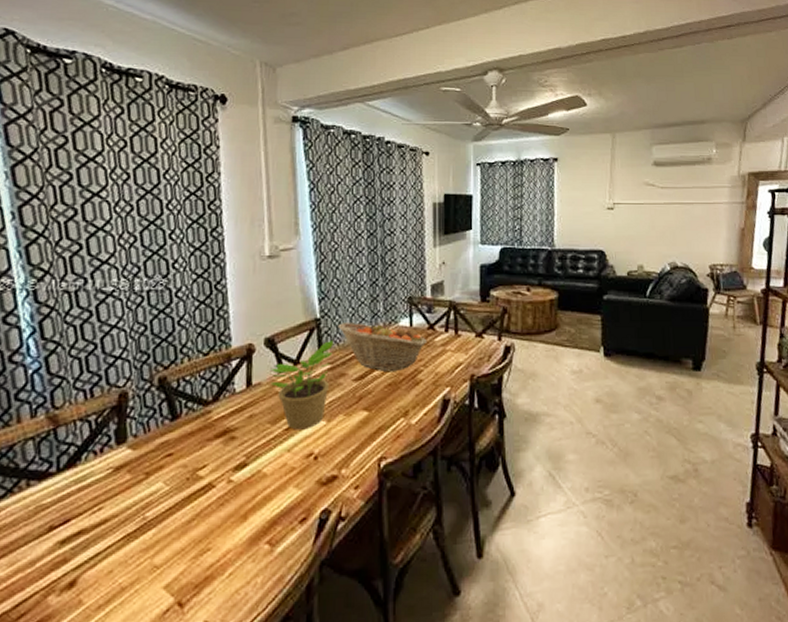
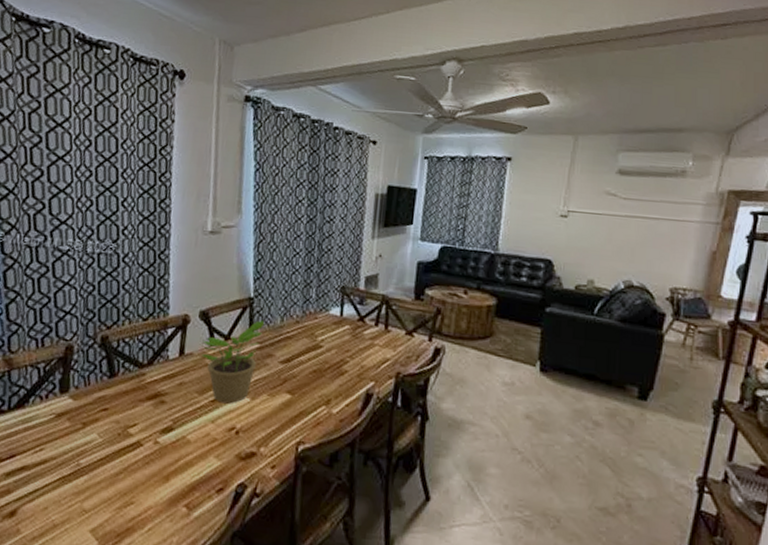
fruit basket: present [338,322,427,371] -> none [270,305,356,359]

